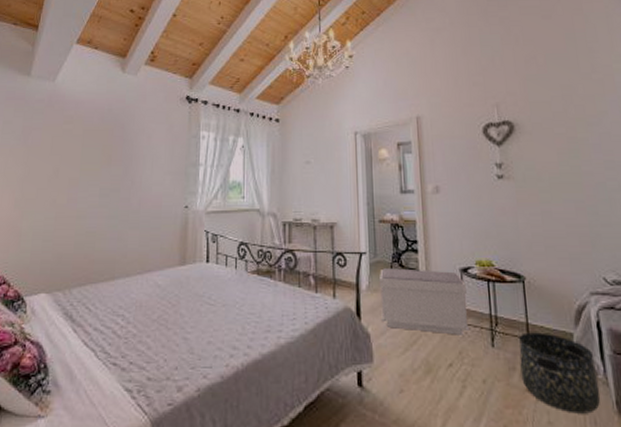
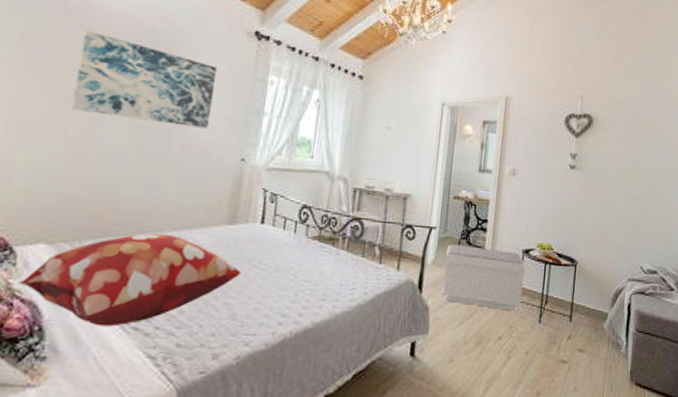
decorative pillow: none [29,278,194,363] -> present [18,233,241,327]
wall art: none [57,117,160,184] -> present [70,29,218,129]
basket: present [519,332,600,414] -> none [559,311,621,381]

